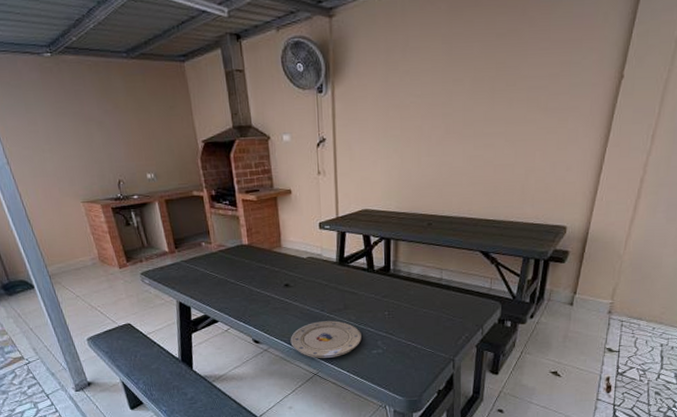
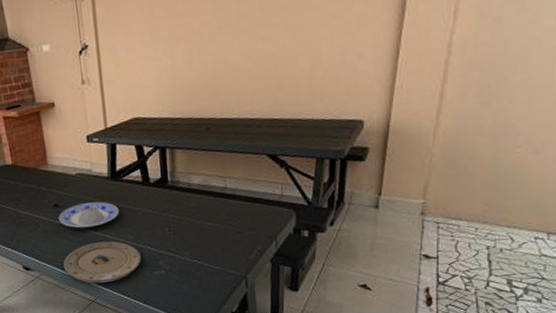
plate: none [288,284,344,308] -> present [58,201,119,228]

